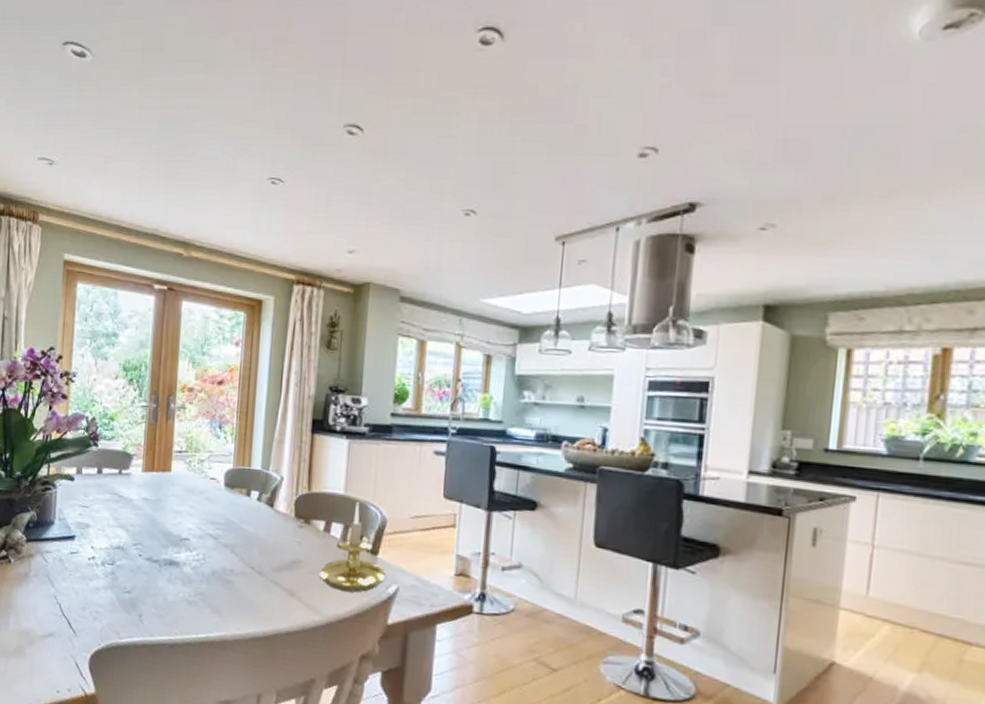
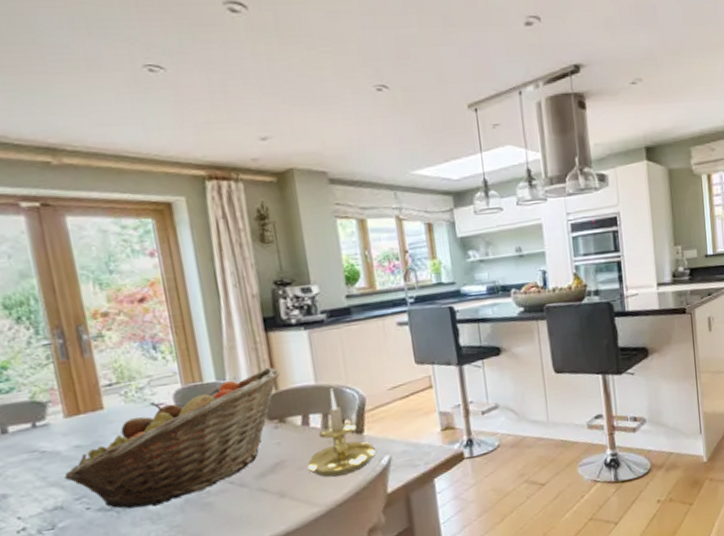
fruit basket: none [130,467,316,570] -> present [64,367,280,509]

